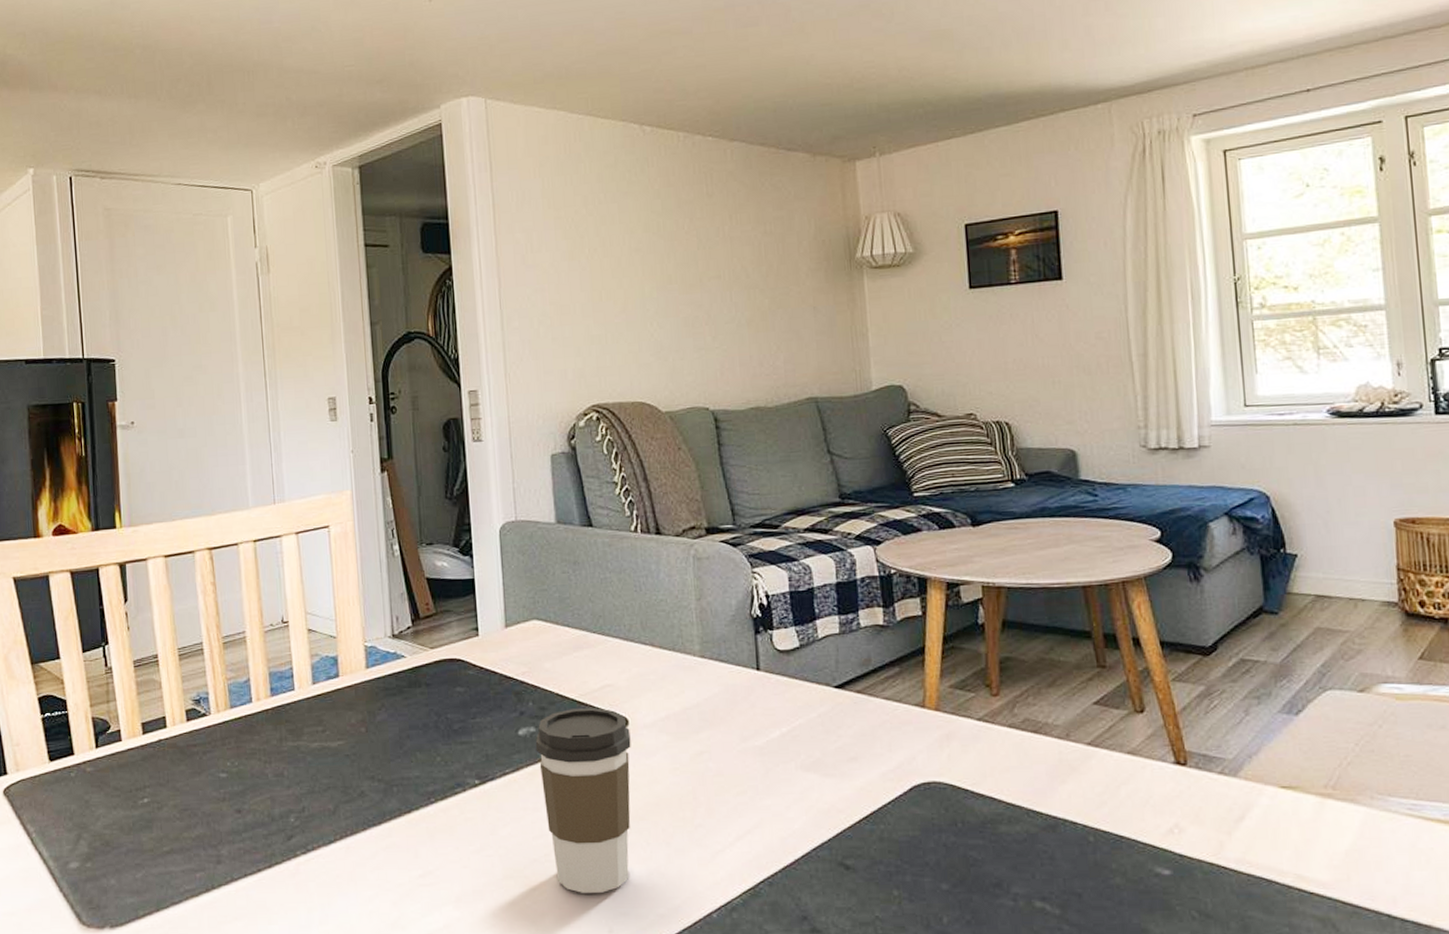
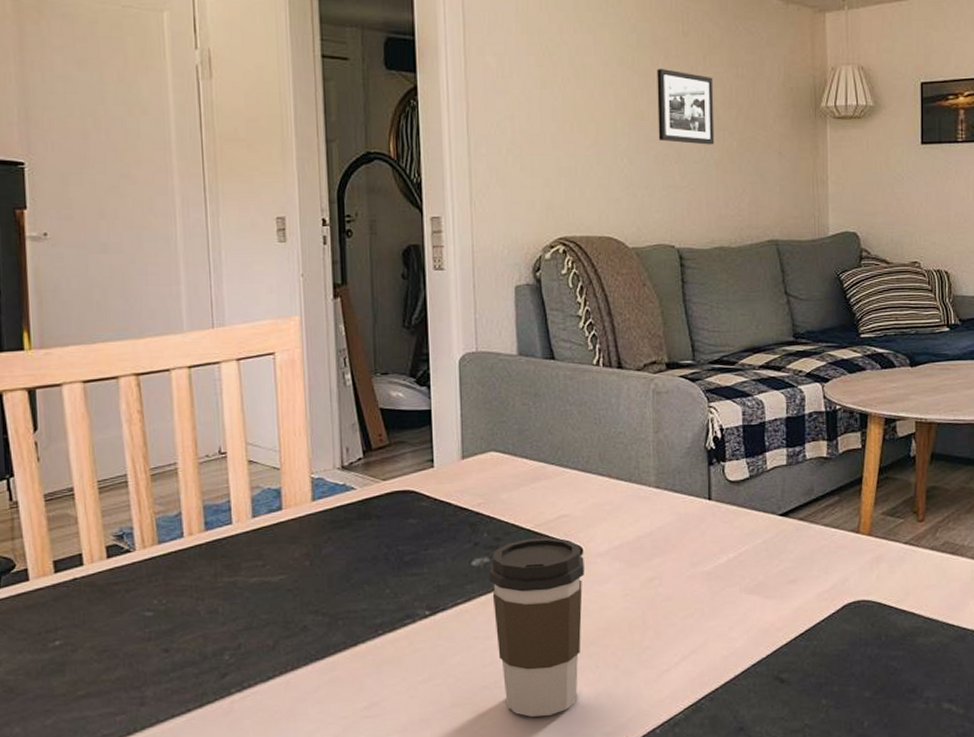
picture frame: none [682,231,746,305] -> present [657,68,715,145]

